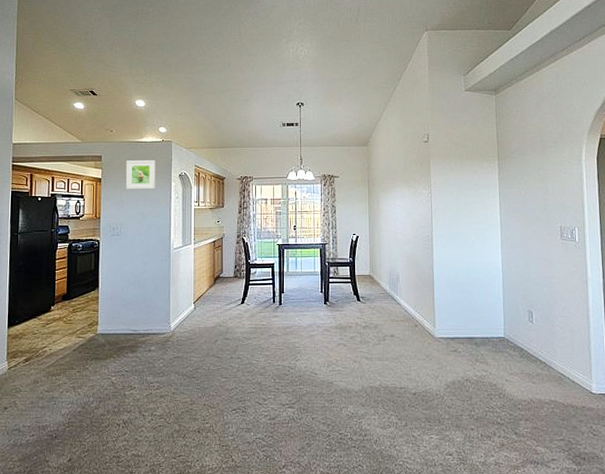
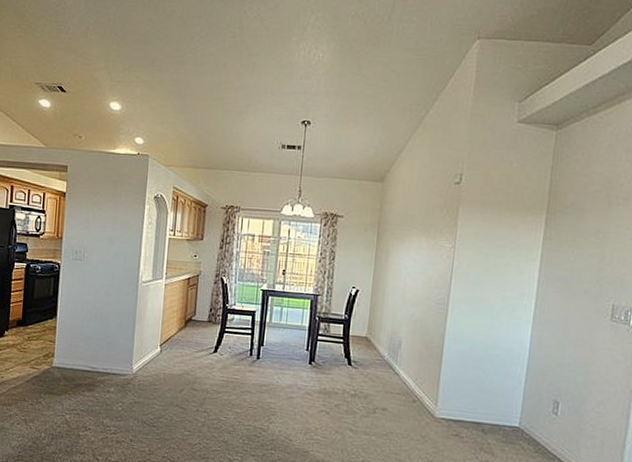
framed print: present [125,160,156,189] -> none [93,174,129,210]

